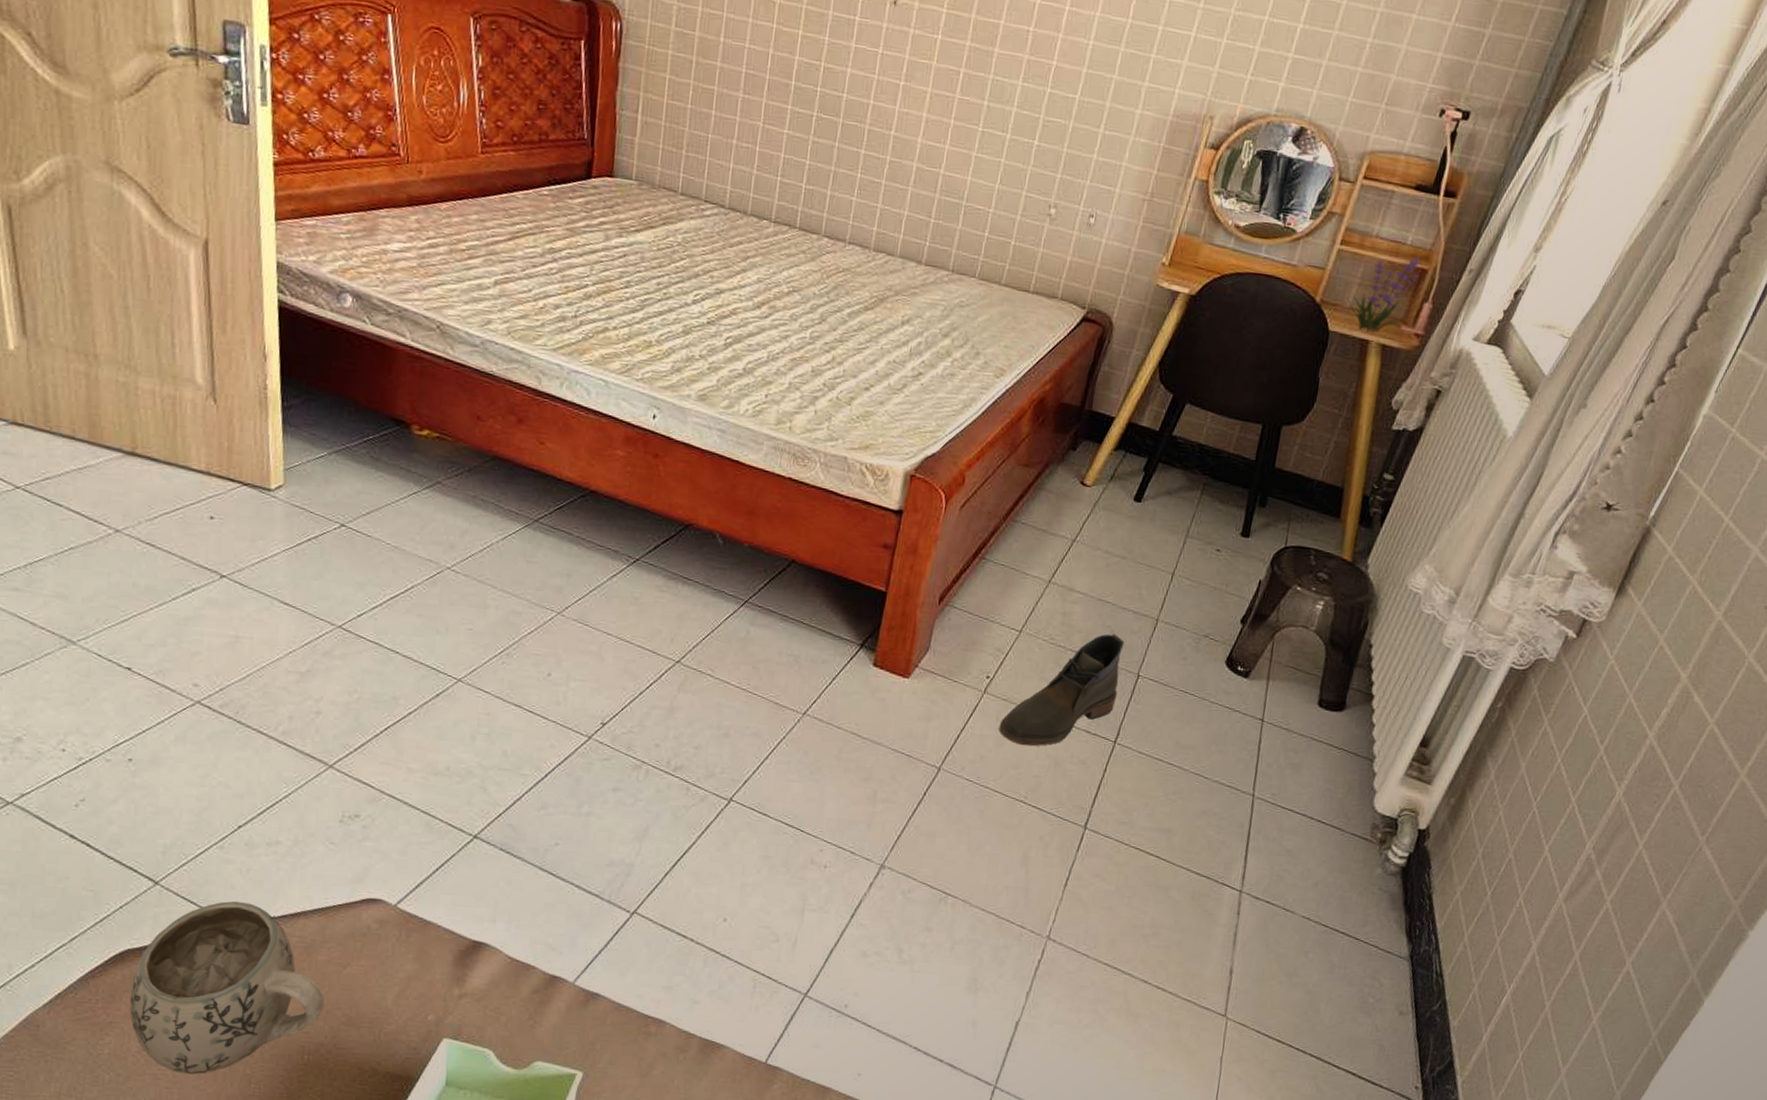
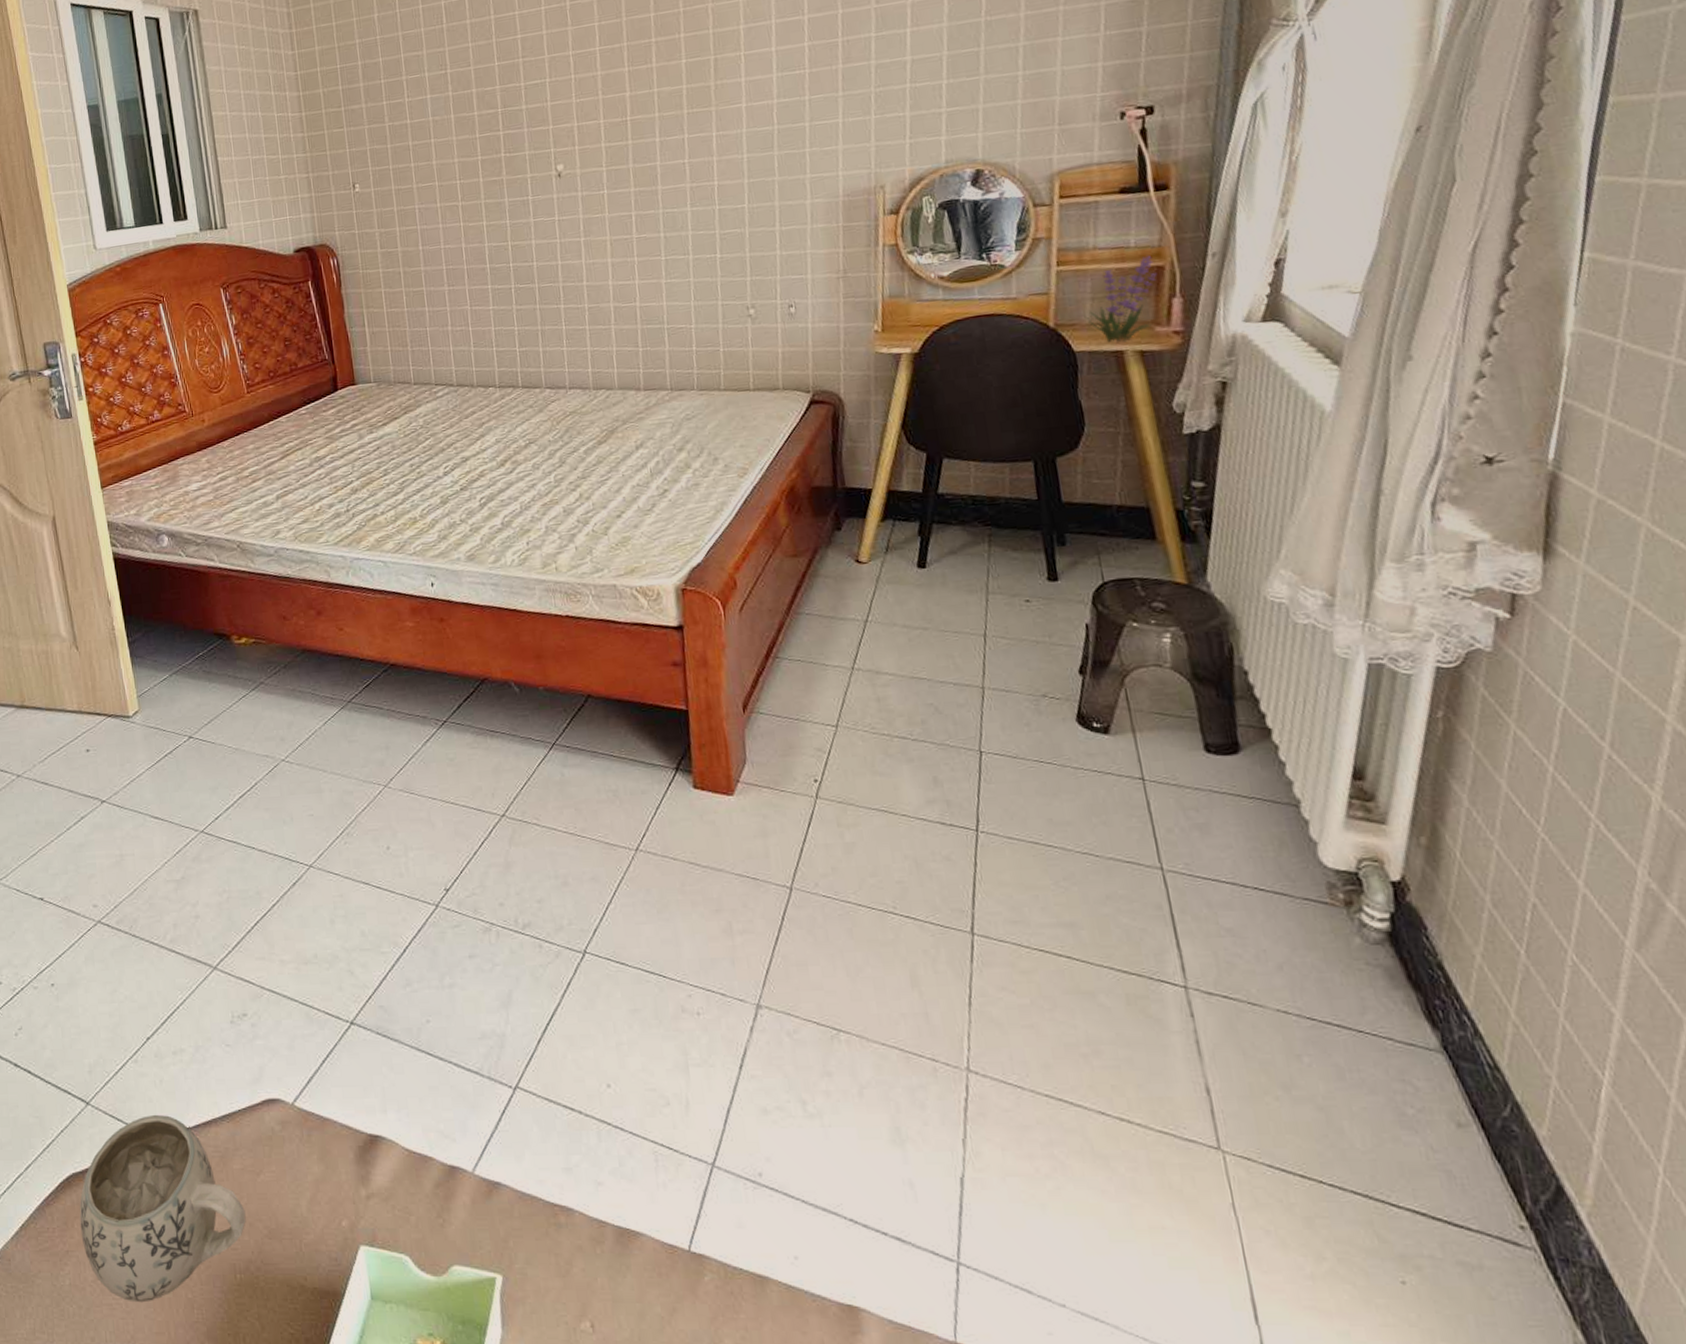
boot: present [998,634,1125,747] -> none [842,711,964,850]

